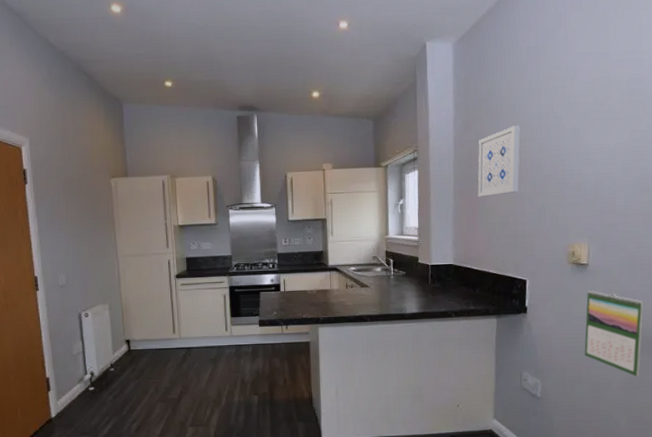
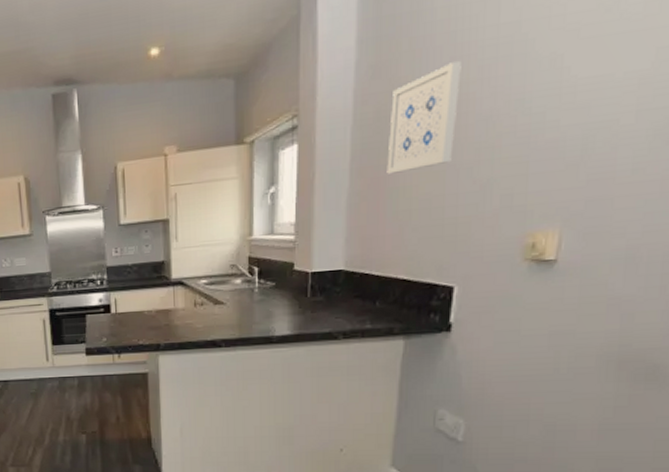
calendar: present [584,291,644,377] -> none [537,297,646,416]

